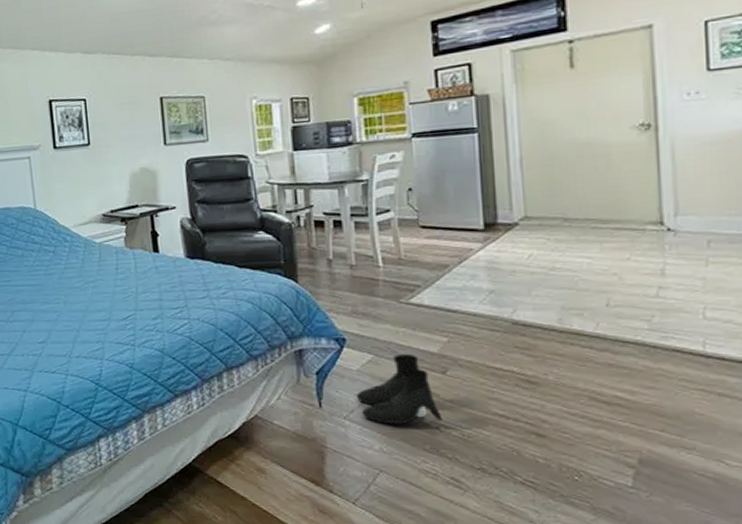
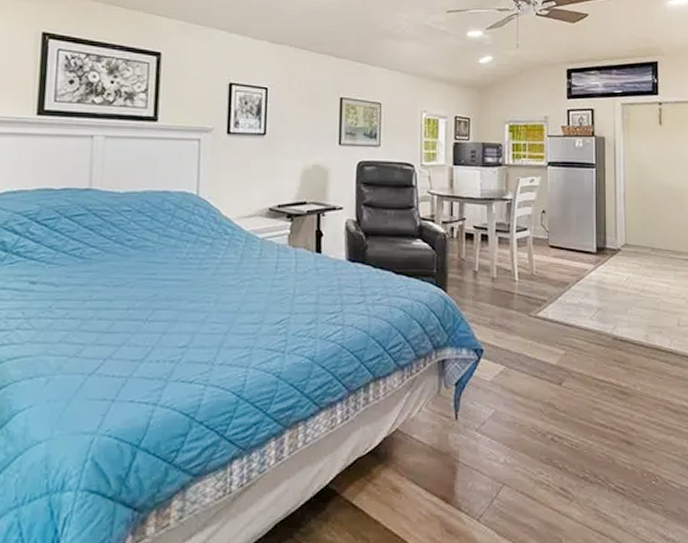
boots: present [356,355,443,425] -> none [488,366,557,436]

